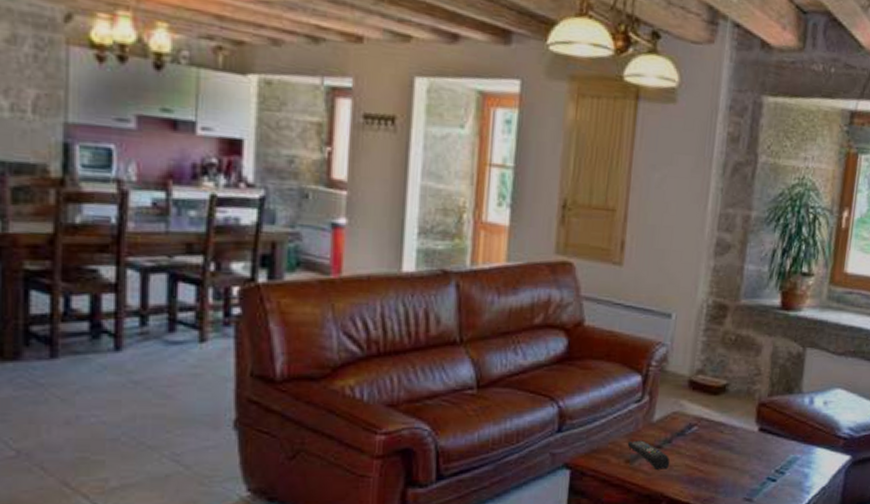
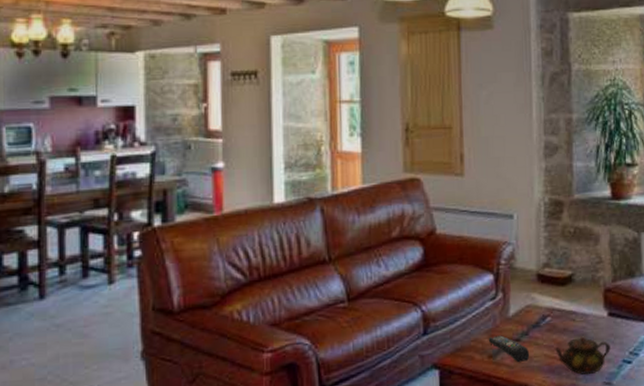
teapot: none [698,449,757,488] -> present [555,336,611,375]

